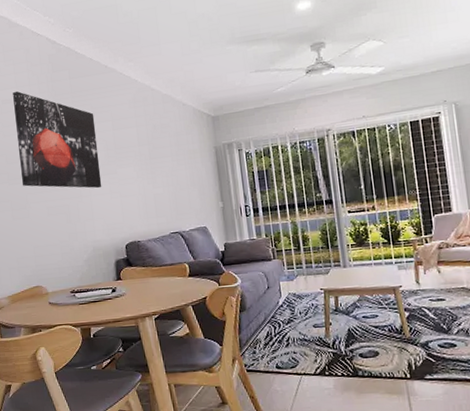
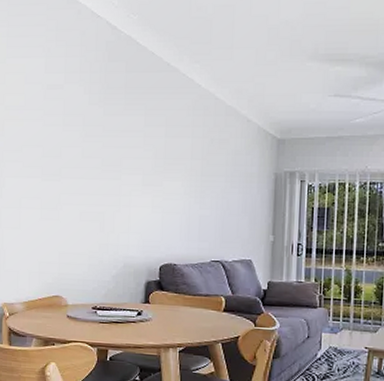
wall art: present [13,91,102,189] -> none [56,76,147,200]

